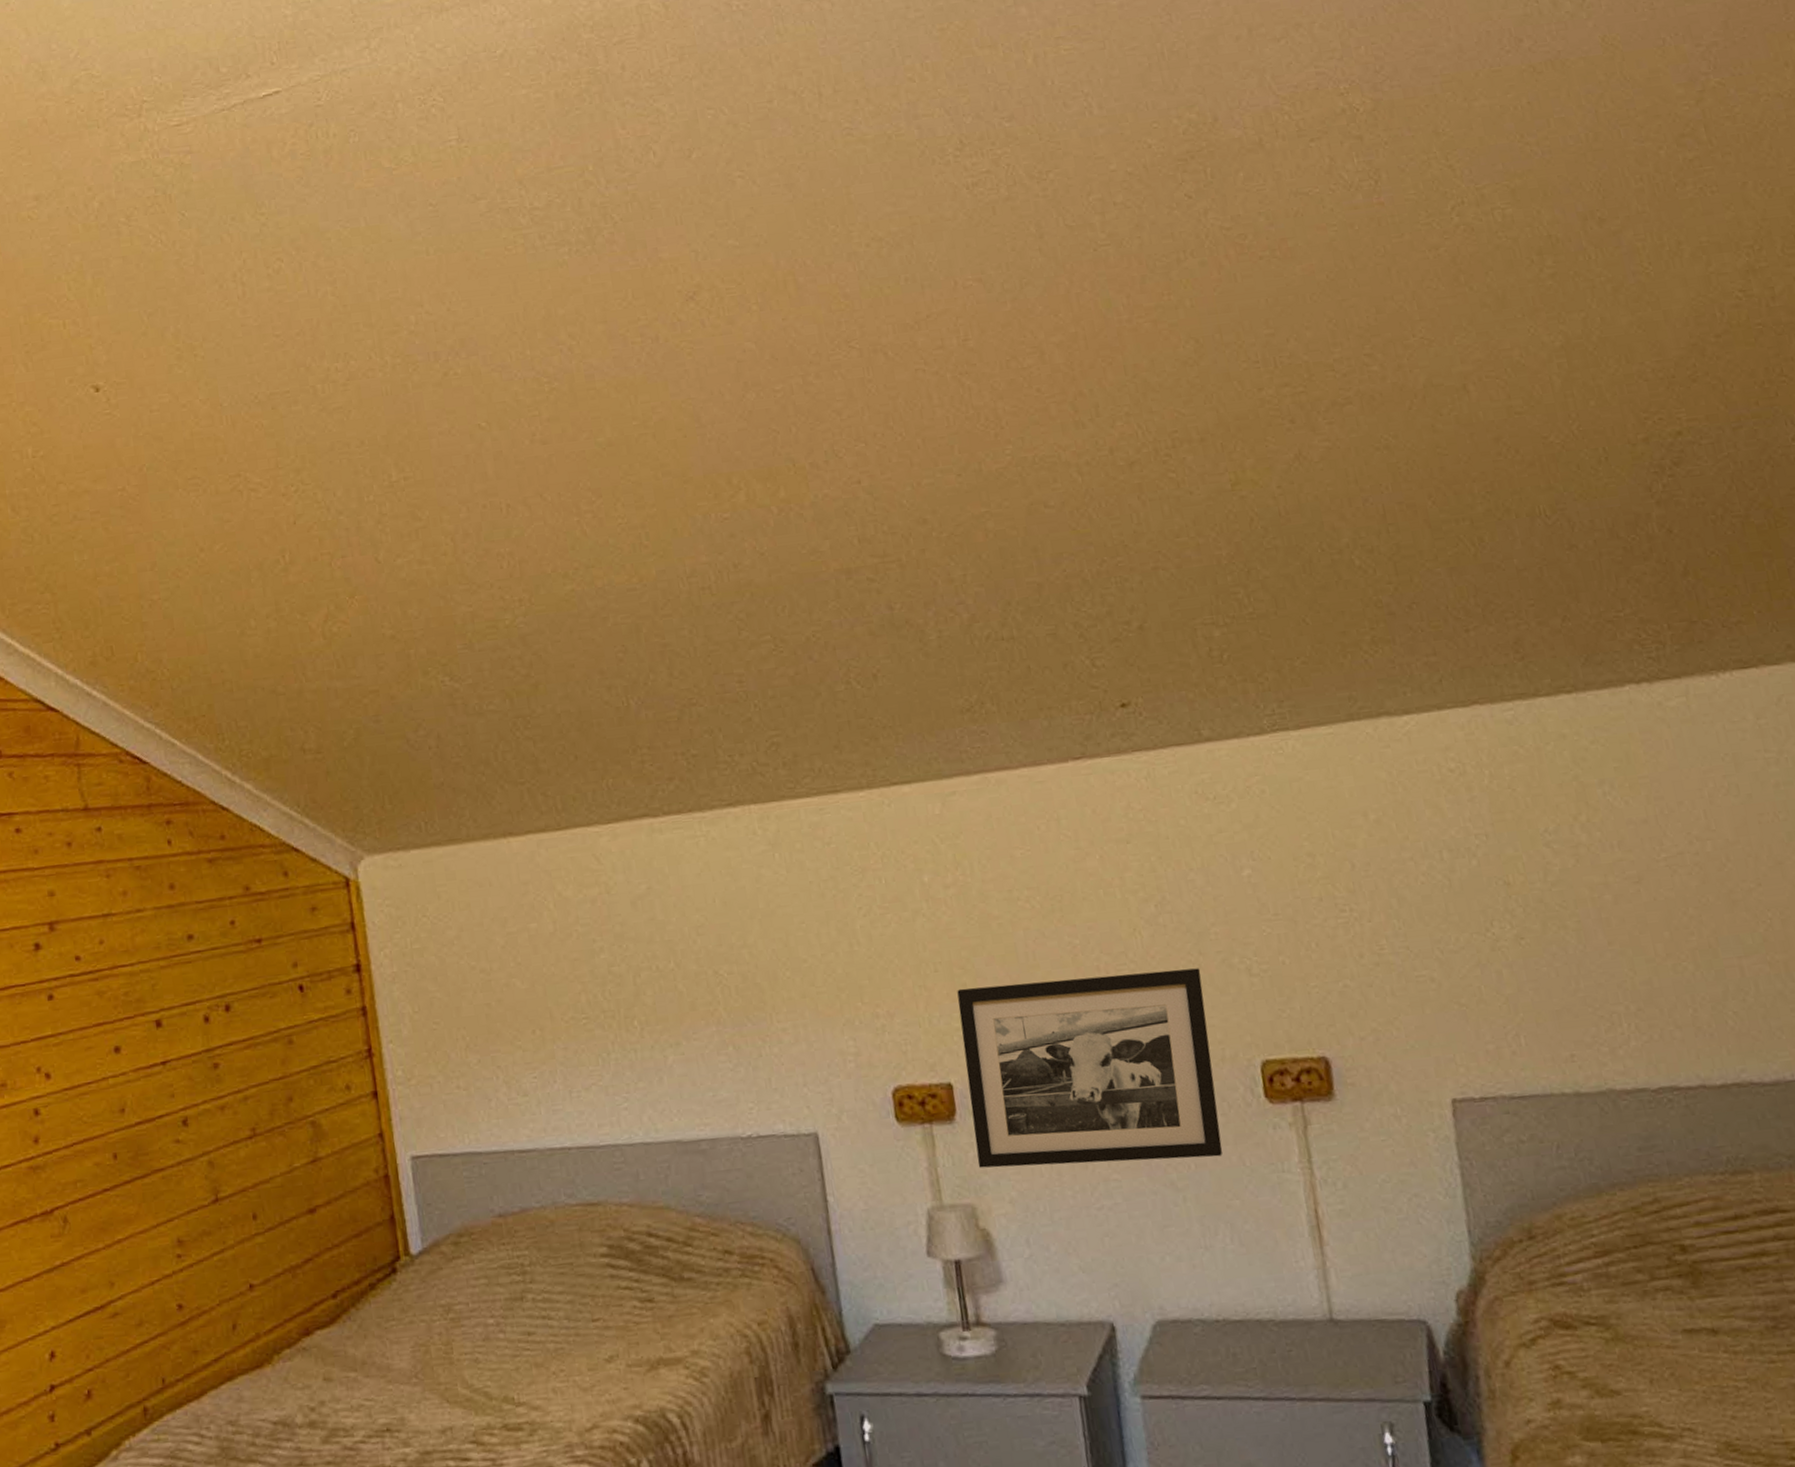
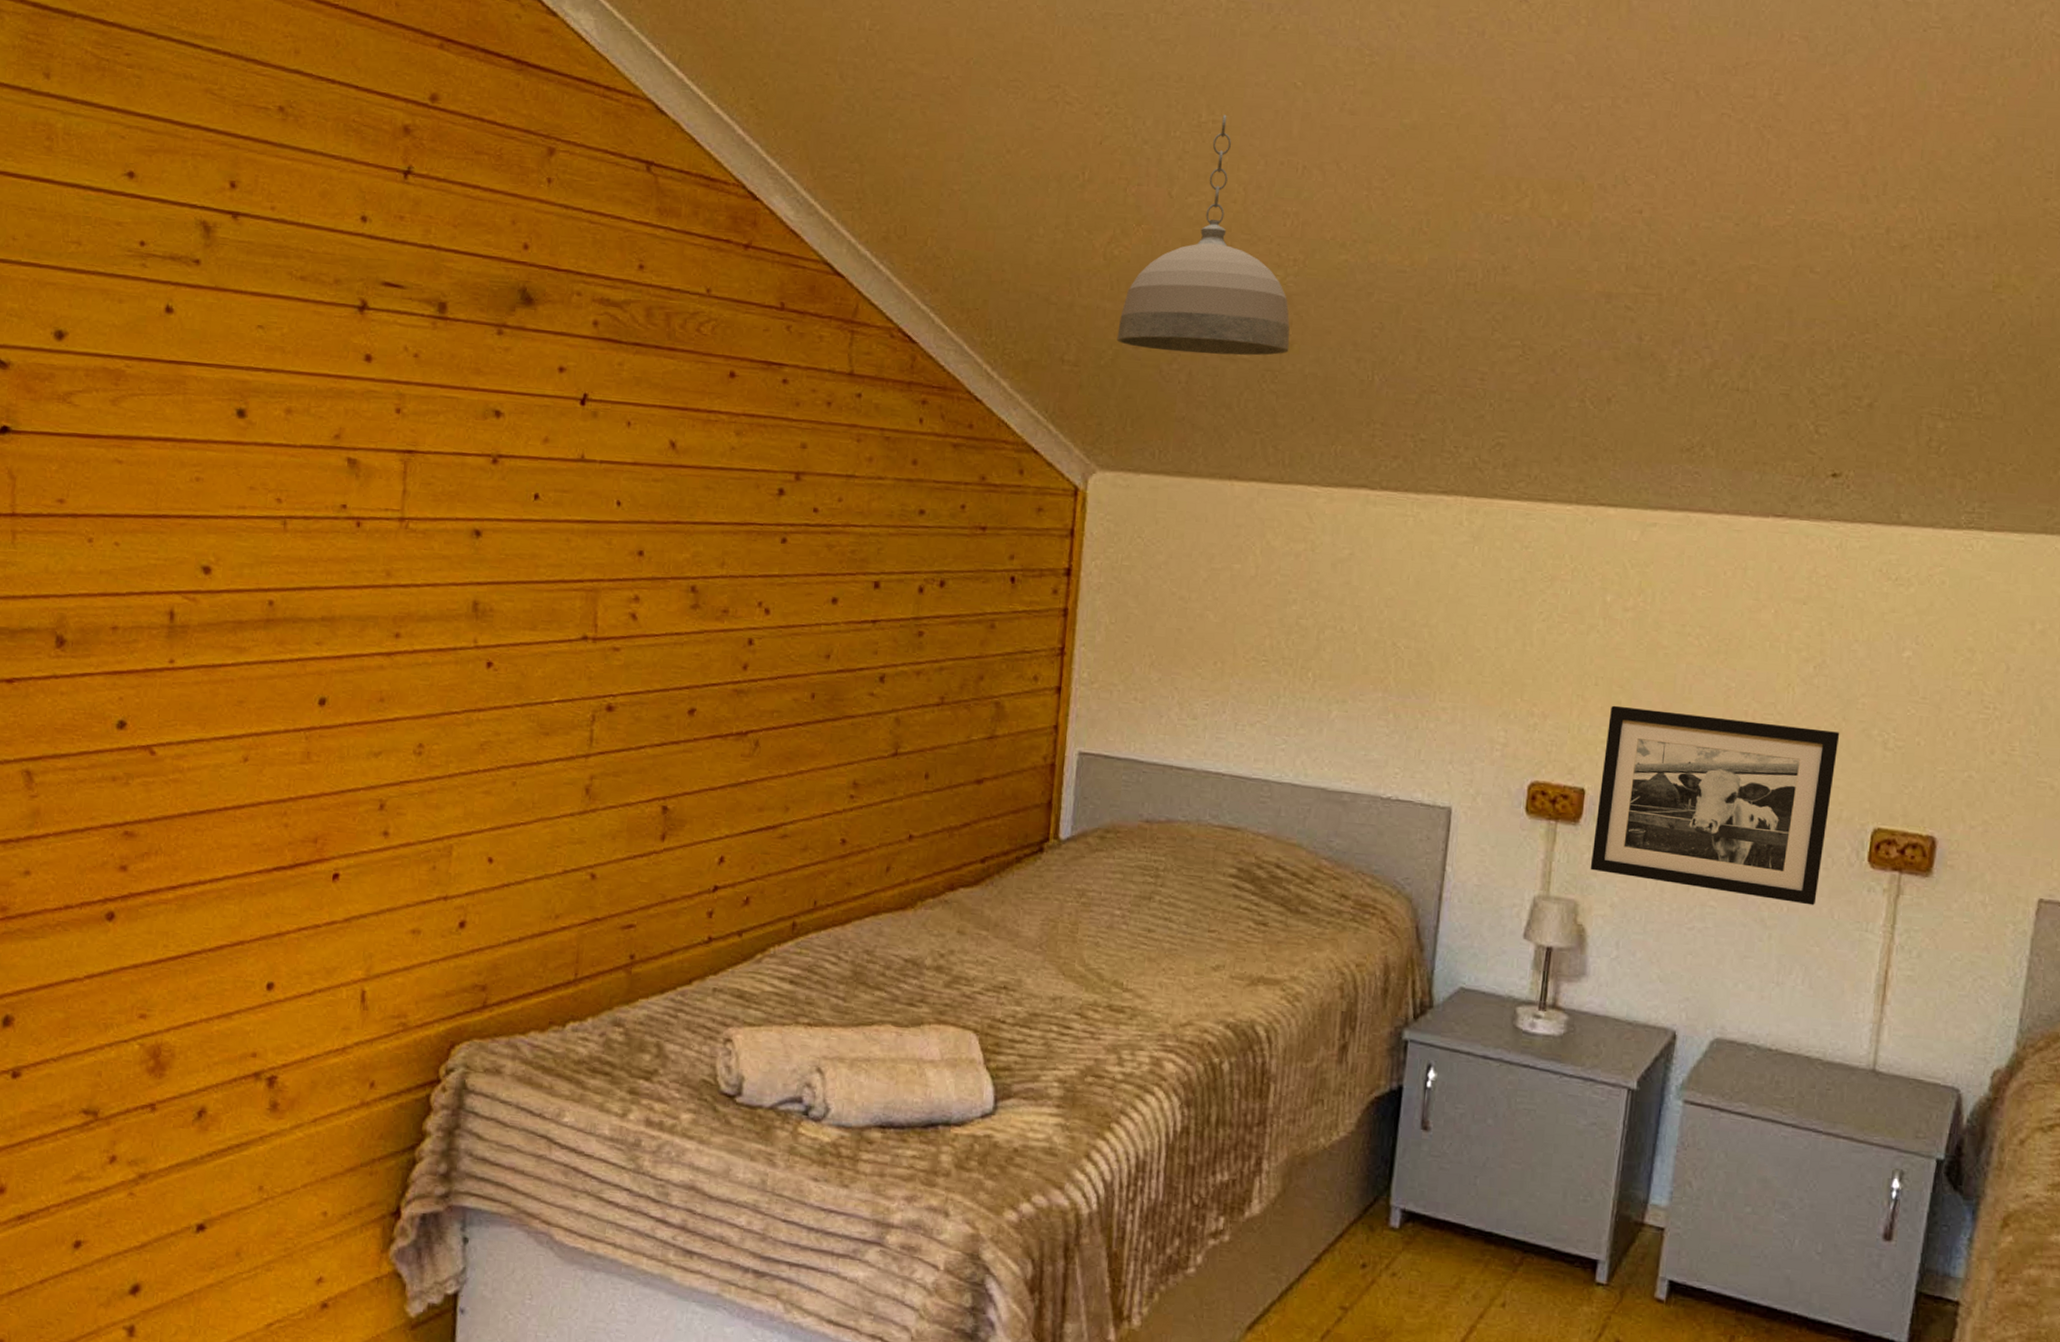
pendant light: none [353,469,535,721] -> present [1117,114,1290,356]

